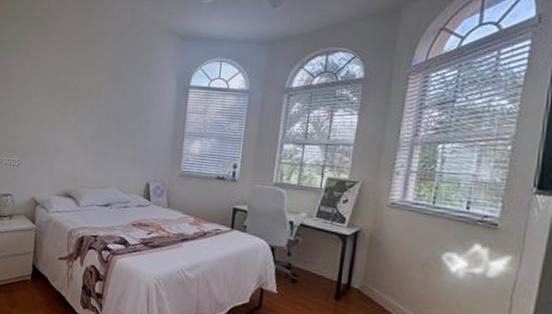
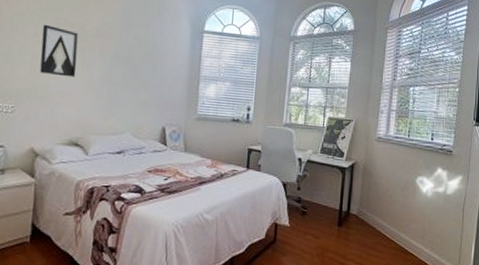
wall art: none [40,86,73,134] -> present [39,24,79,78]

